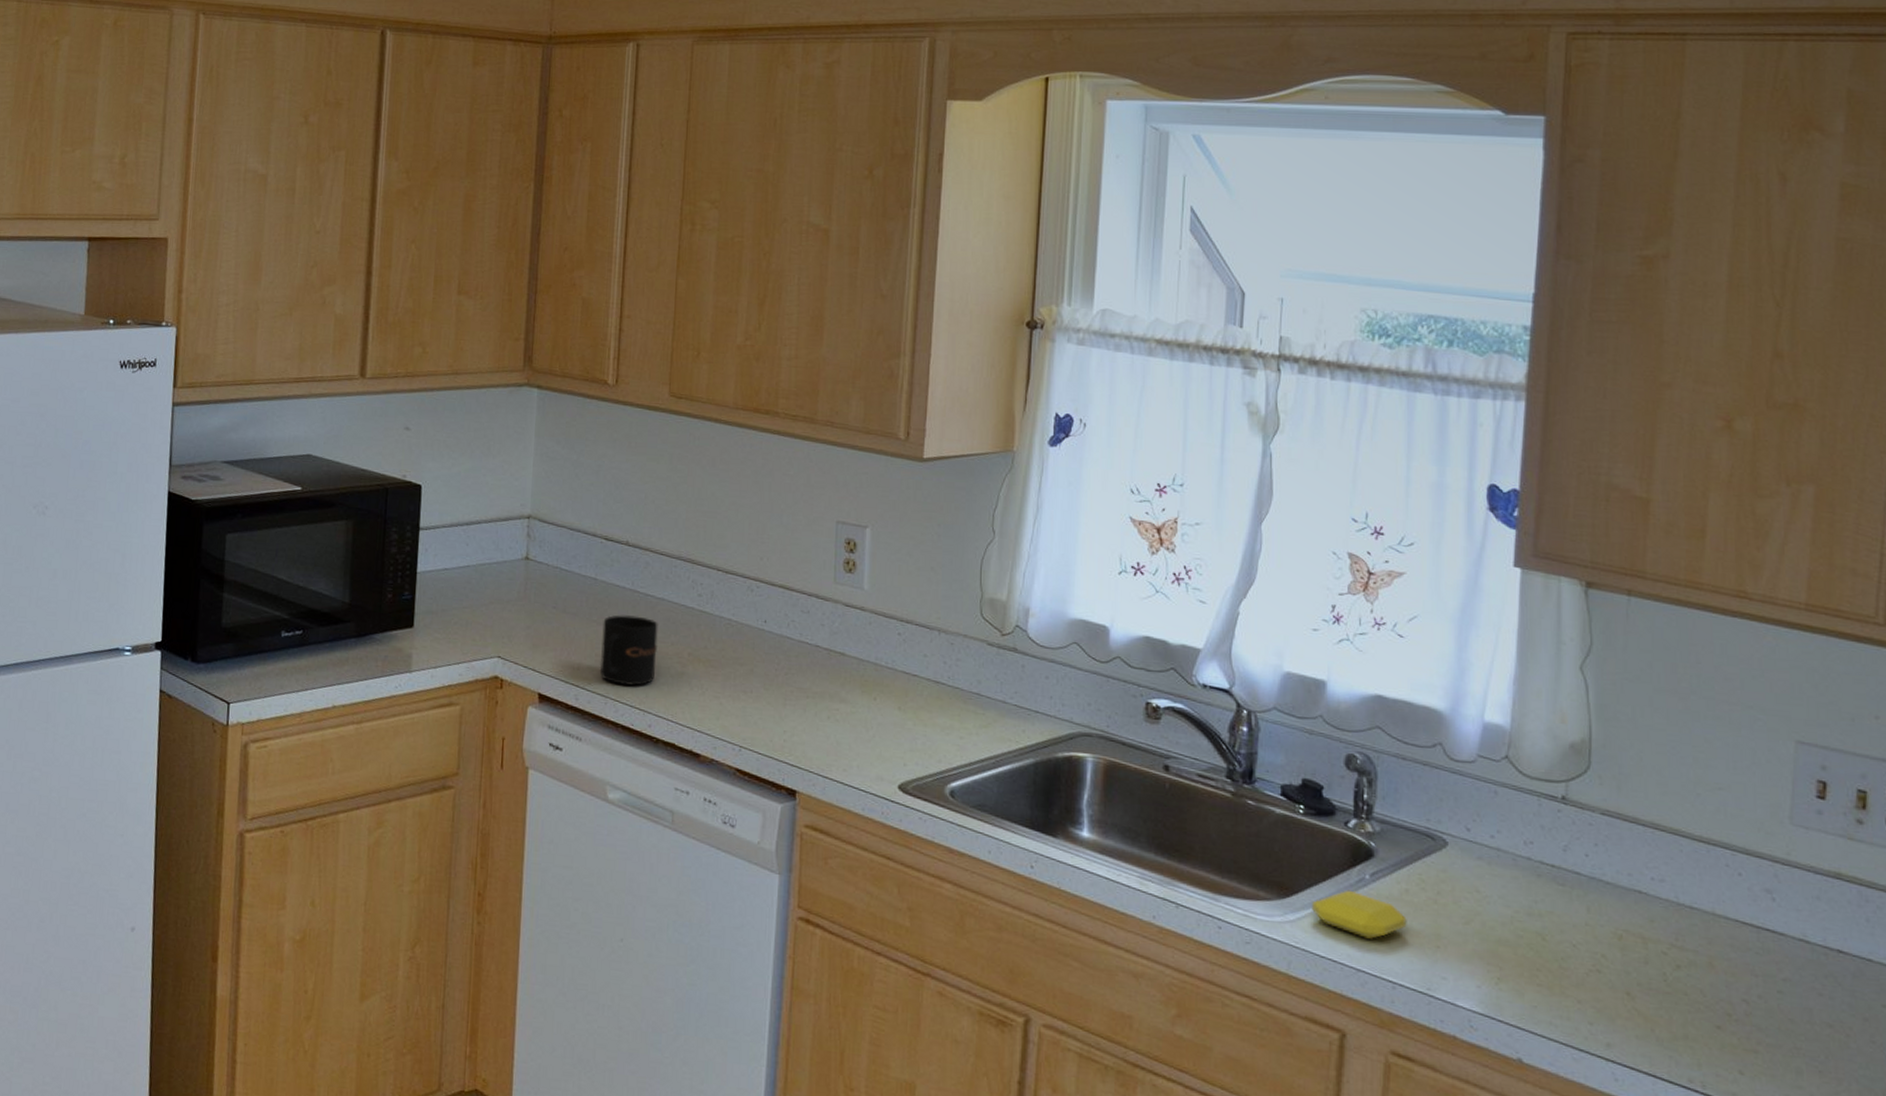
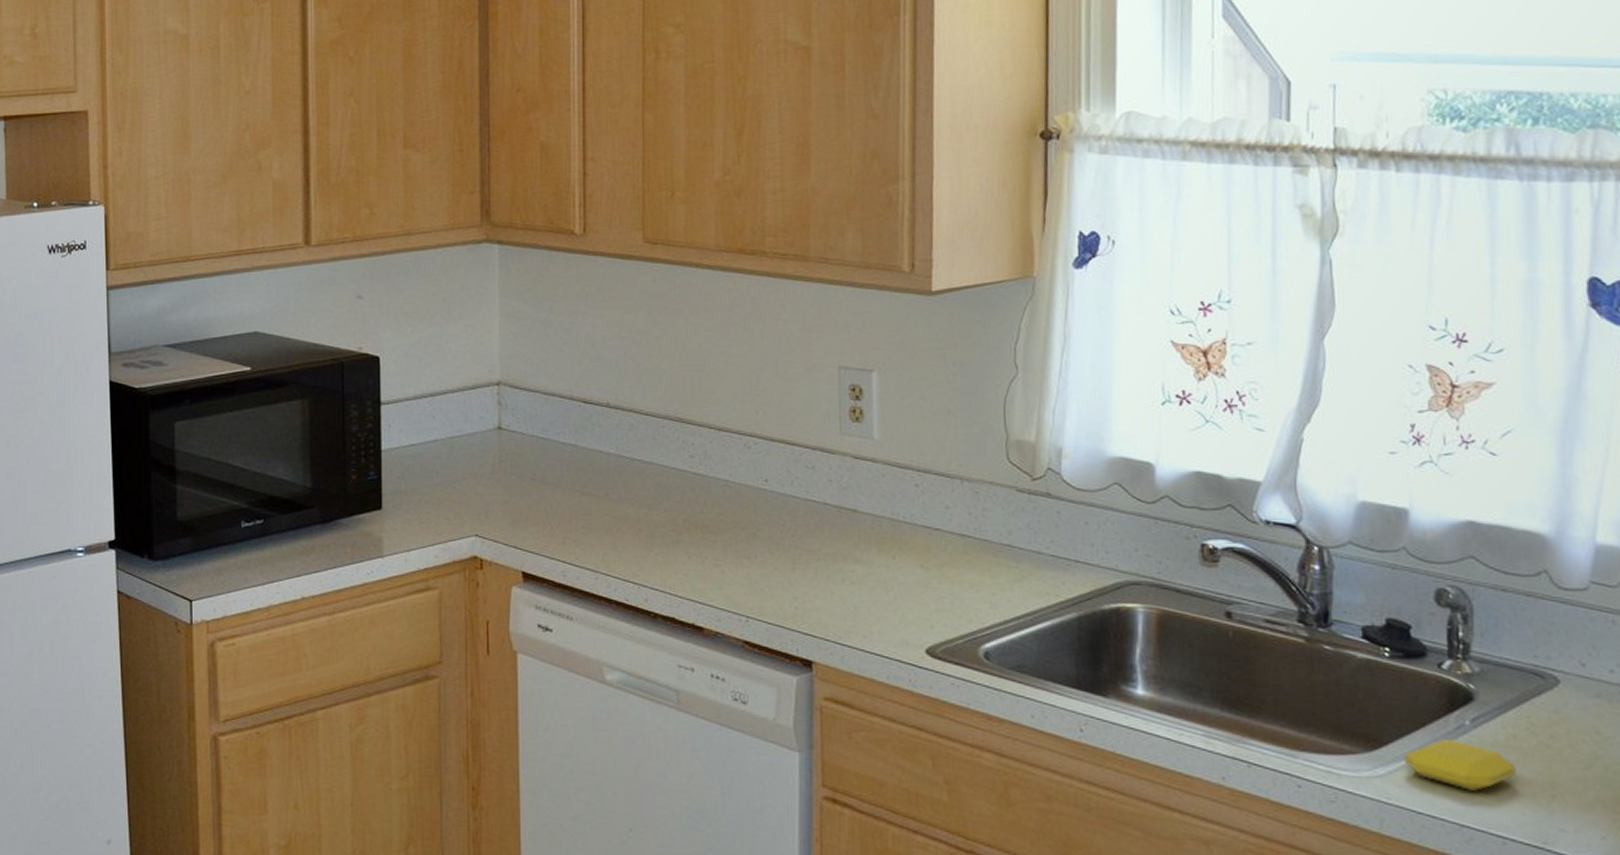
mug: present [599,615,658,687] -> none [587,483,650,559]

